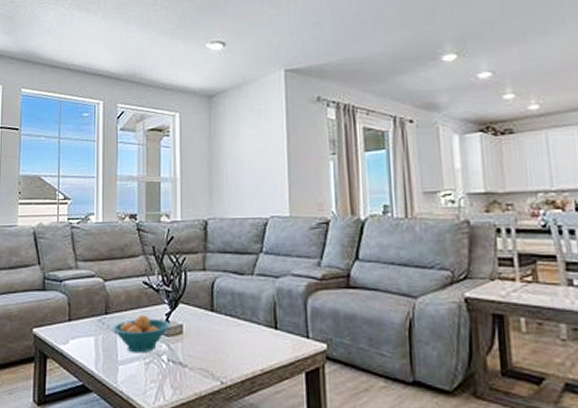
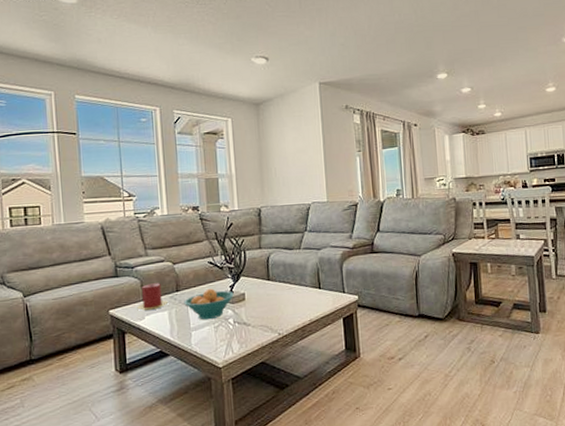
candle: none [62,302,96,333] -> present [137,283,169,311]

